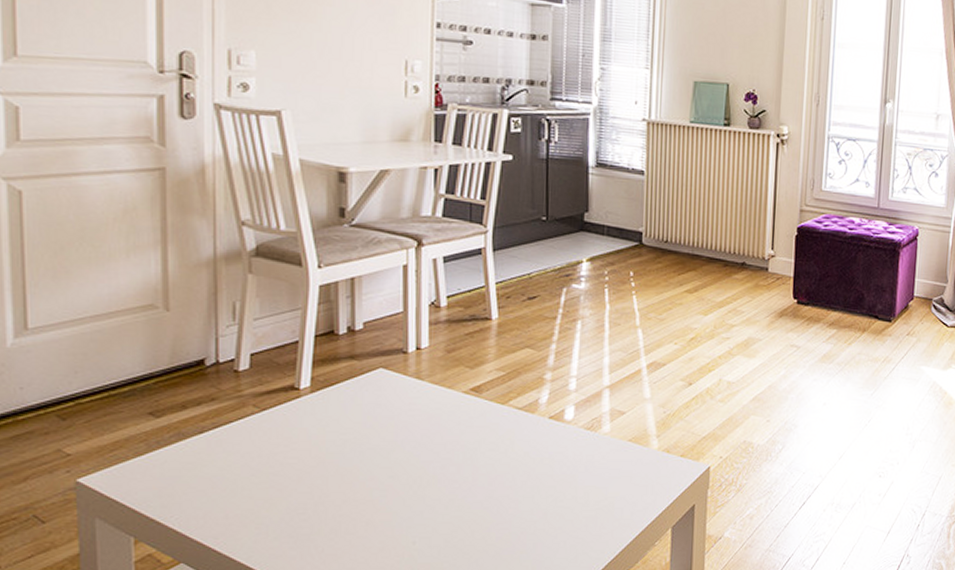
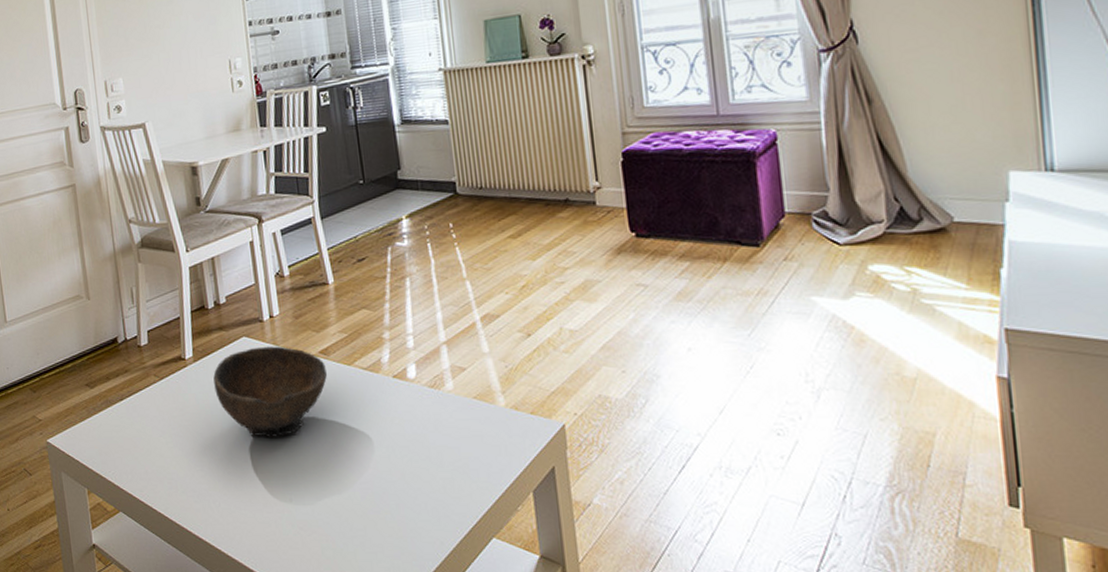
bowl: none [334,380,476,477] -> present [213,346,327,437]

